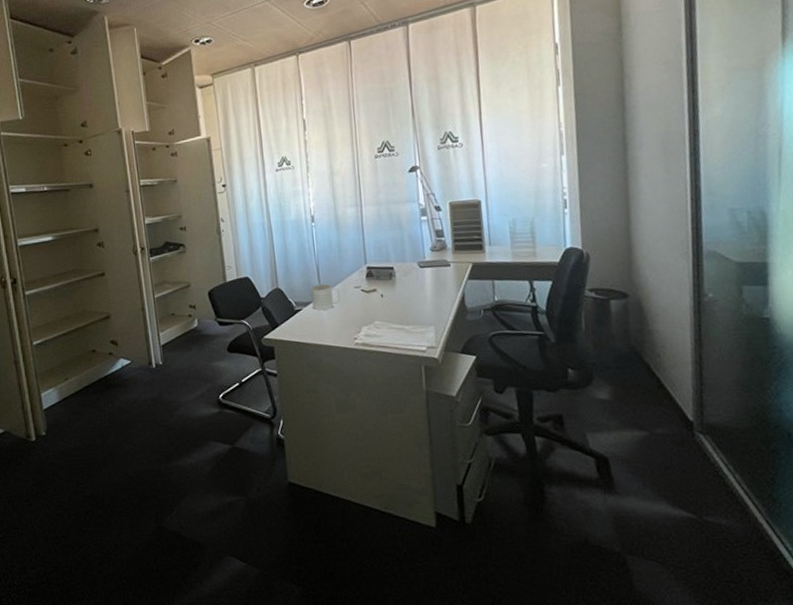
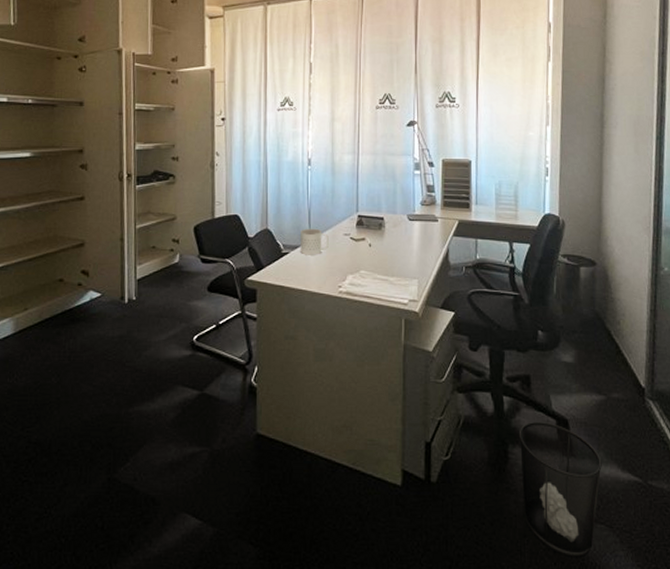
waste bin: none [555,460,650,595] -> present [520,421,602,558]

